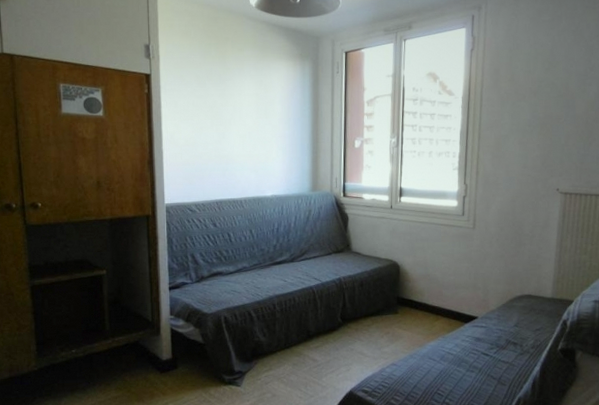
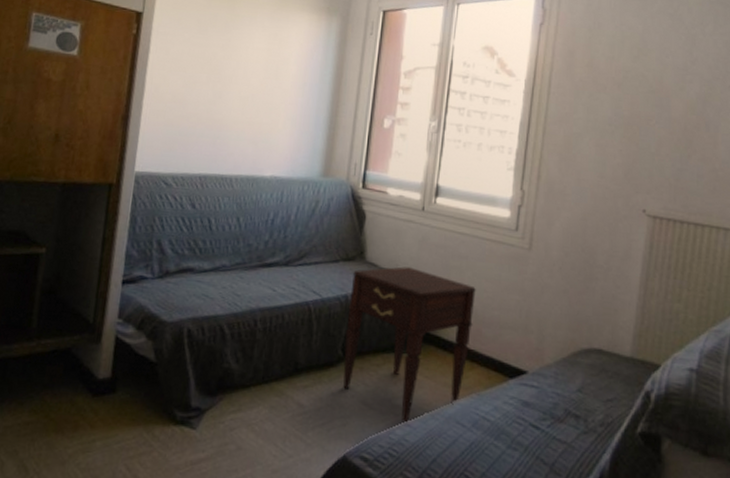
nightstand: none [342,252,436,363] -> present [342,266,476,423]

